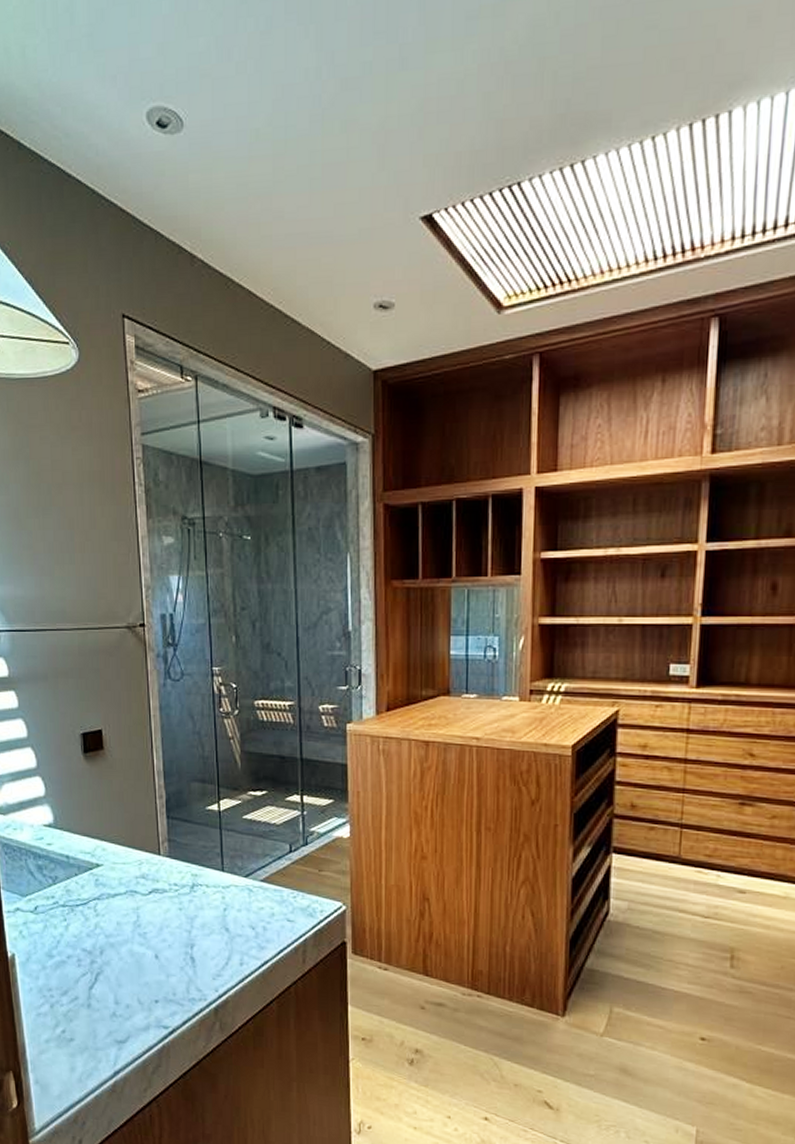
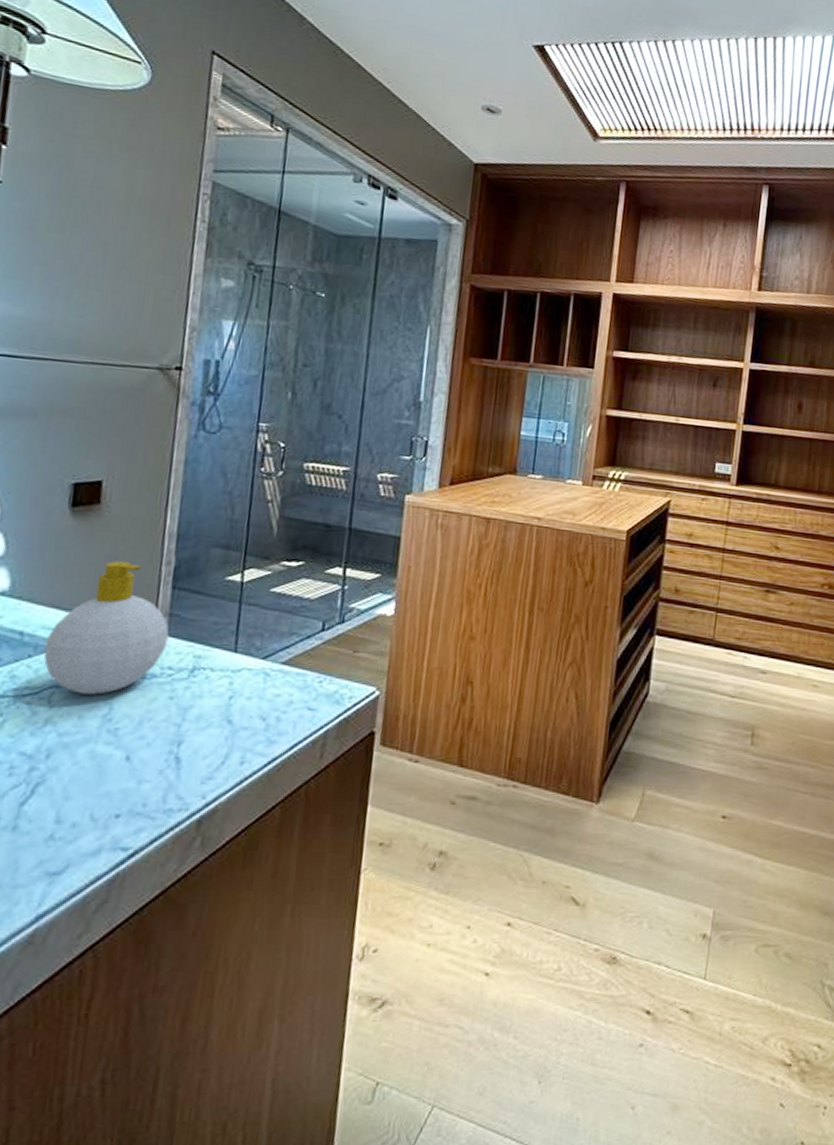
soap bottle: none [85,797,171,906] -> present [43,561,169,695]

